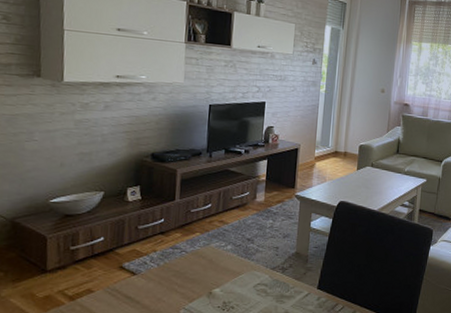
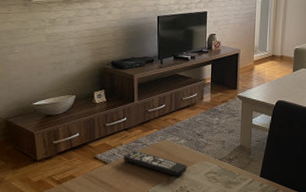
remote control: none [155,258,234,290] -> present [123,151,188,177]

